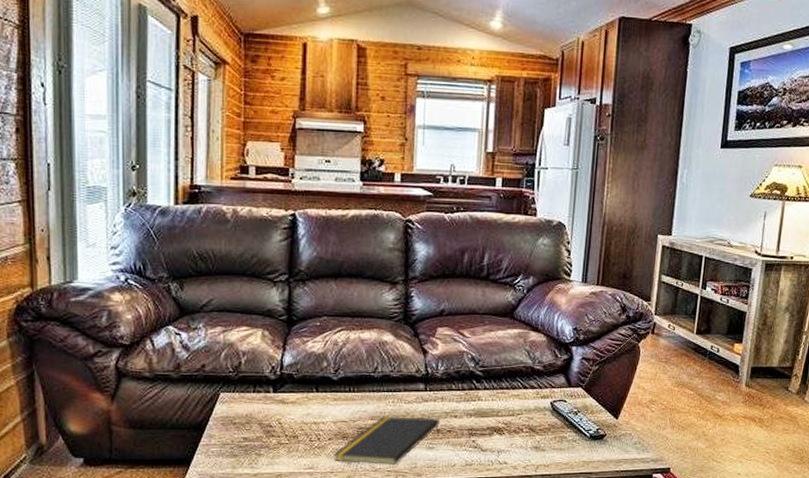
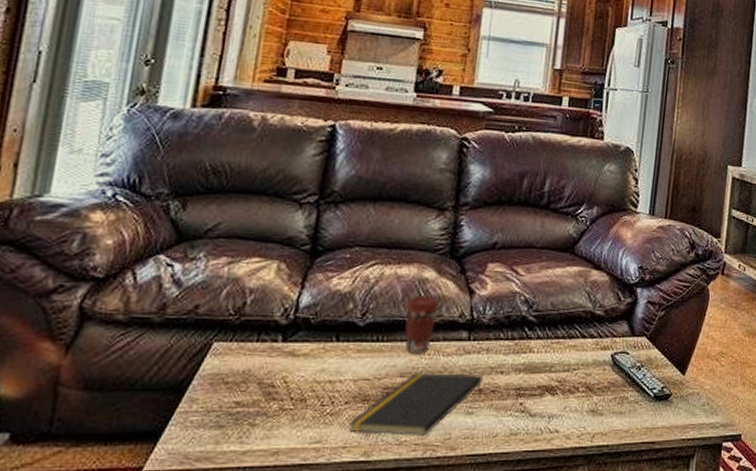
coffee cup: none [369,355,399,402] -> present [404,295,440,354]

